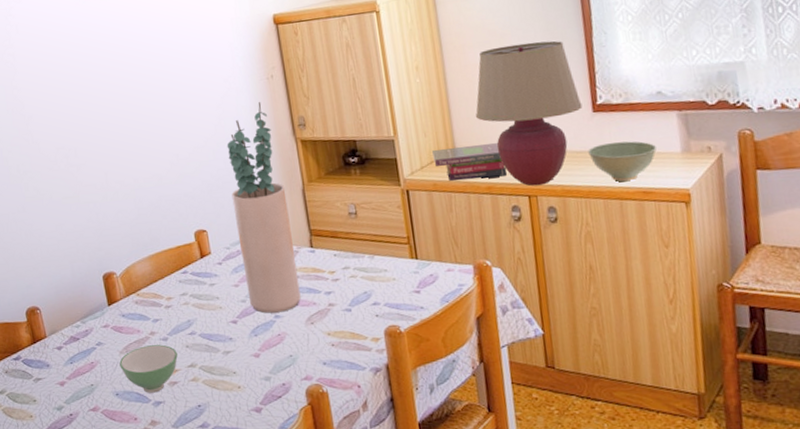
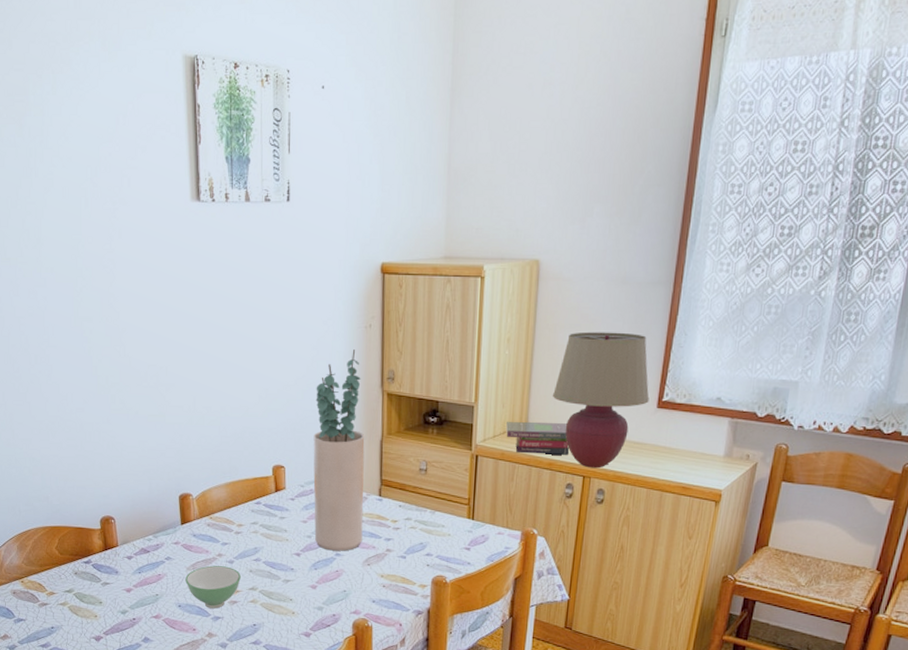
bowl: present [588,141,657,182] -> none [644,439,704,476]

